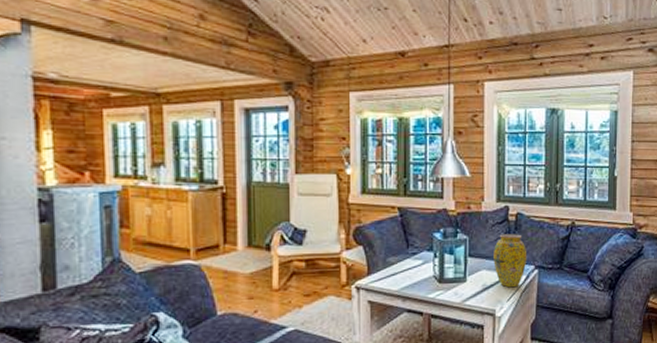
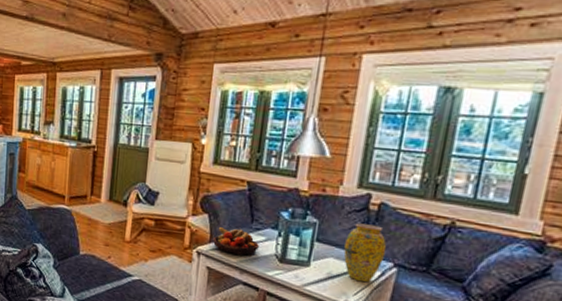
fruit bowl: none [370,256,417,283] -> present [212,227,259,256]

